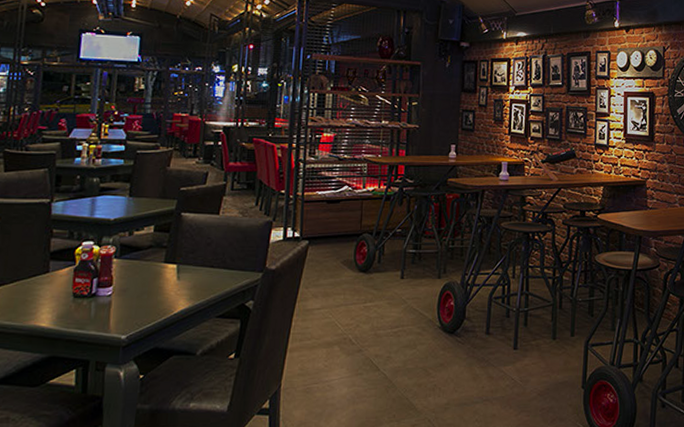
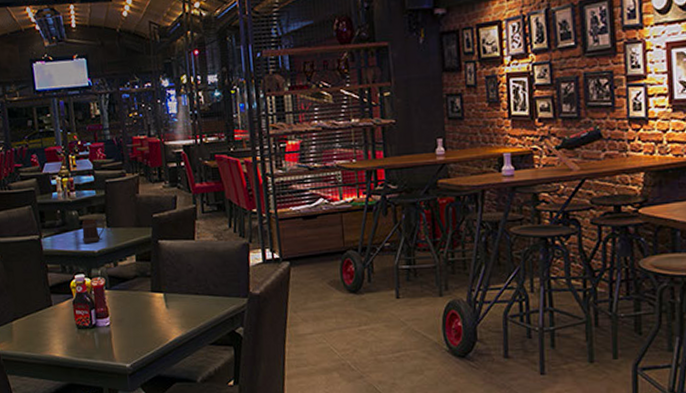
beer mug: none [99,187,127,212] -> present [81,218,105,244]

